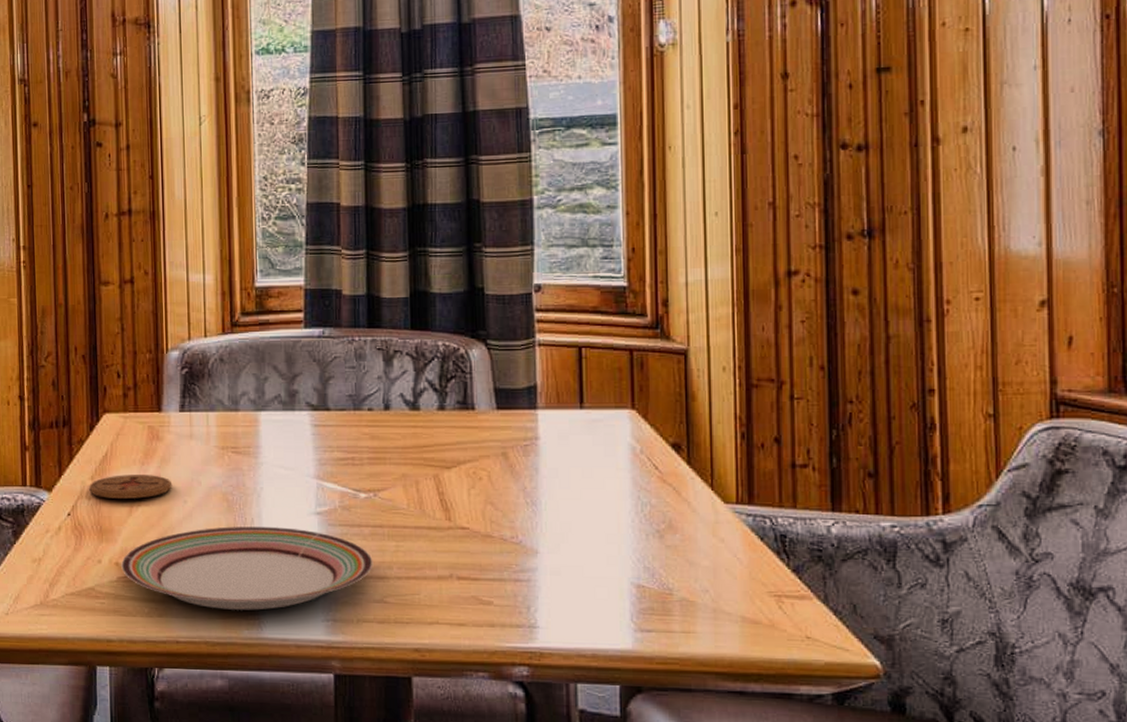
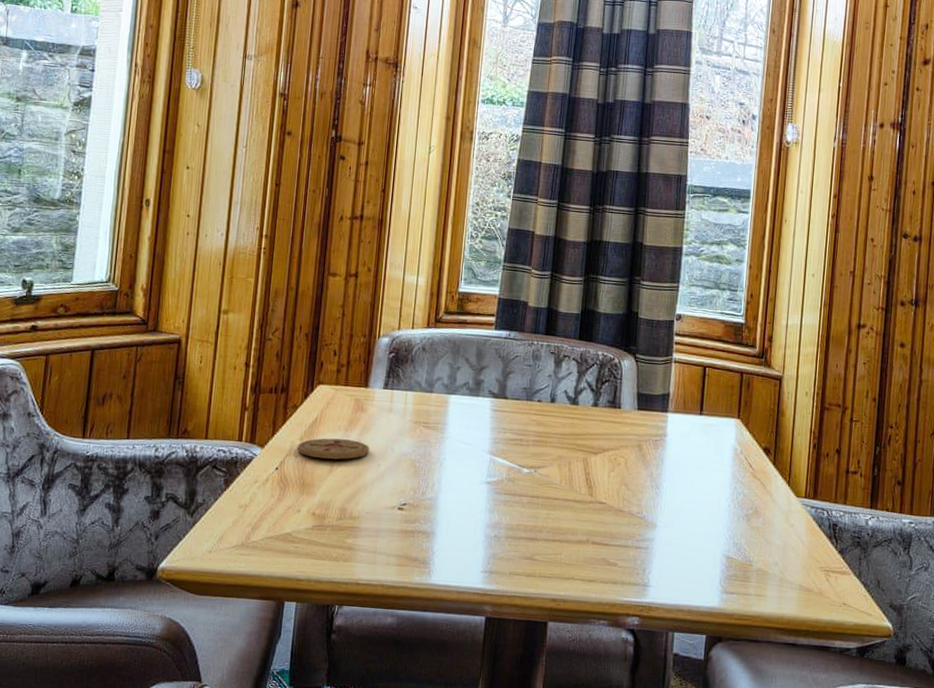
plate: present [121,526,373,610] -> none [317,488,528,561]

